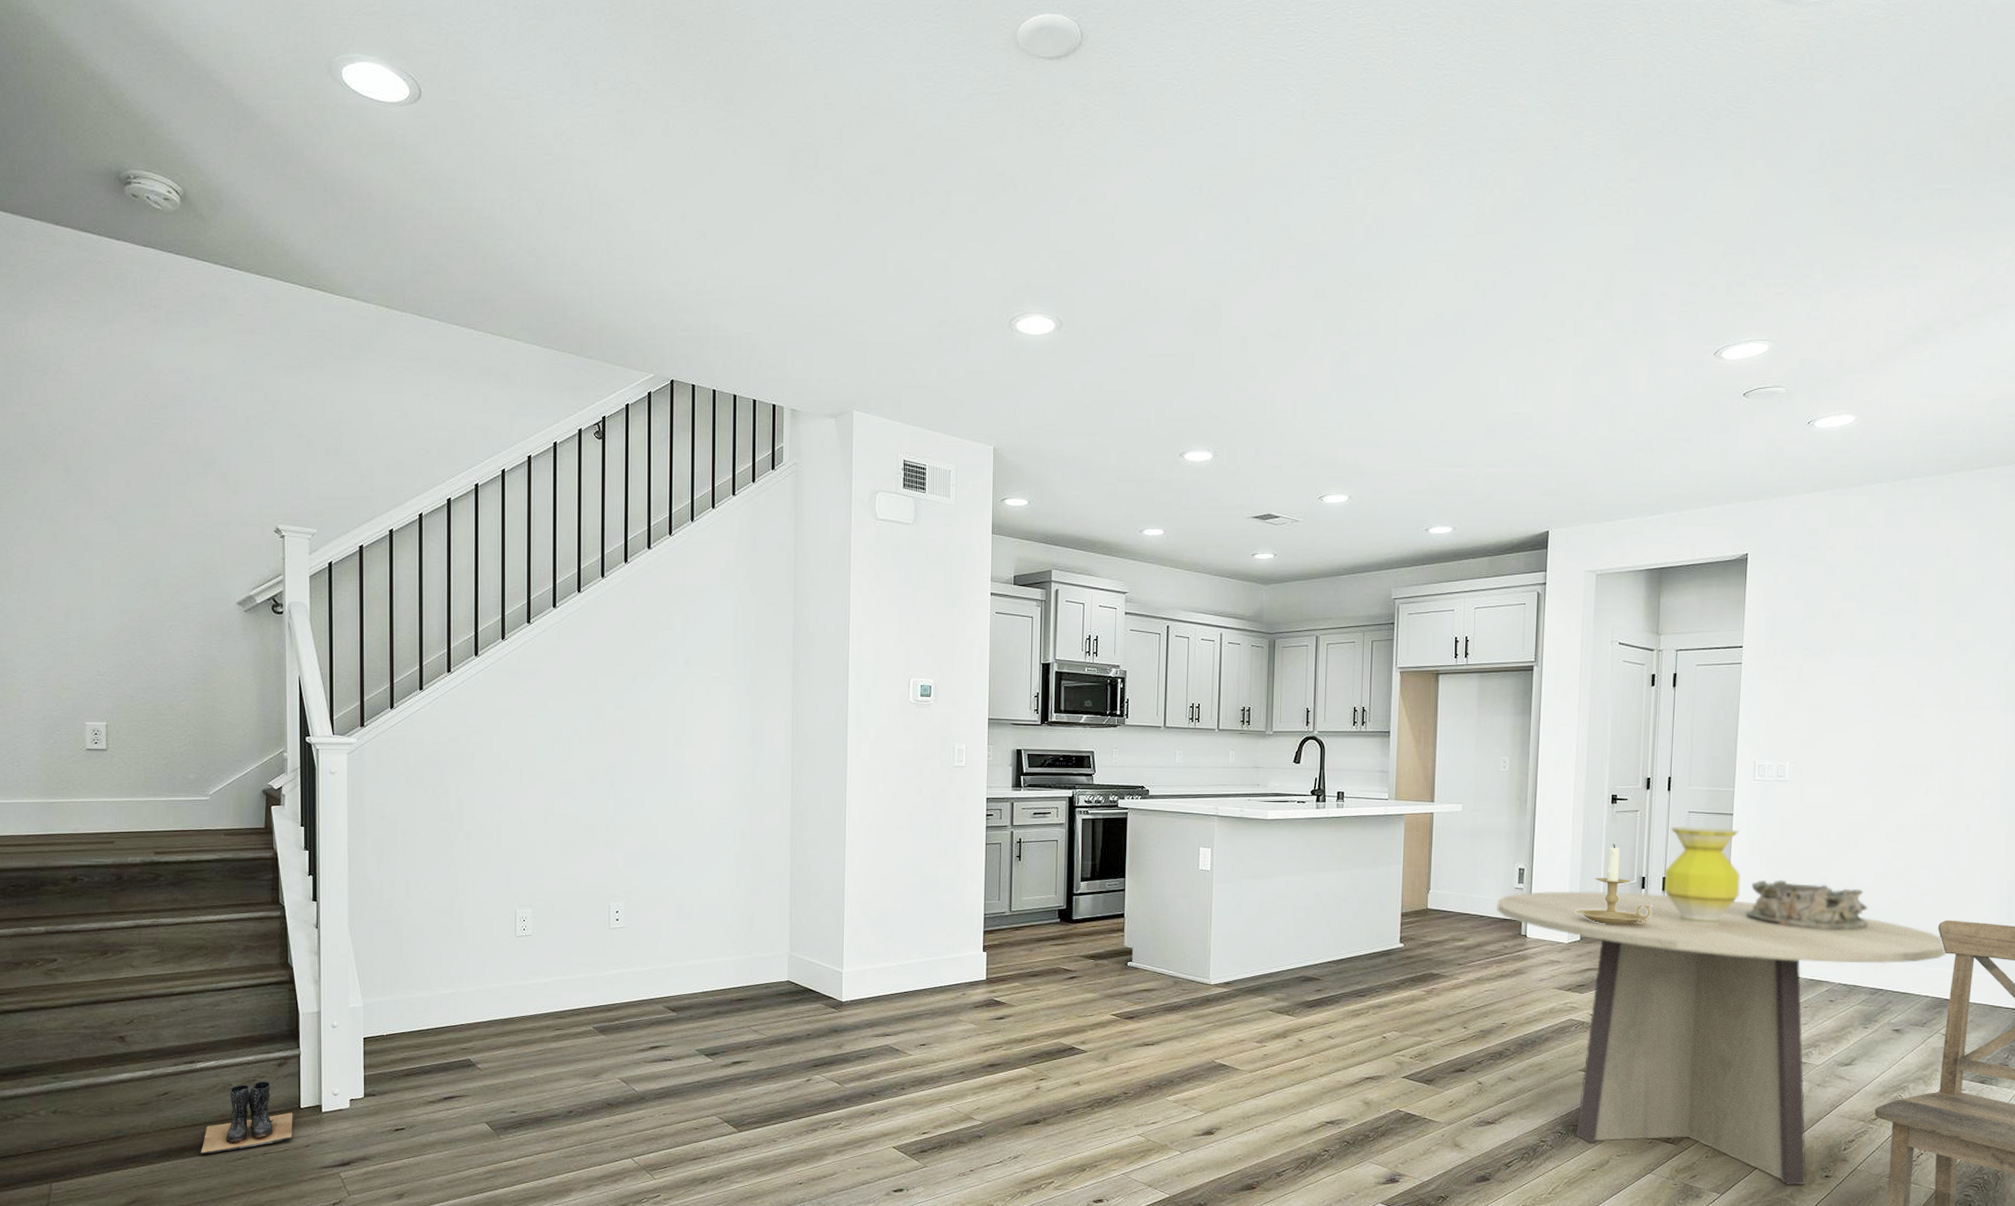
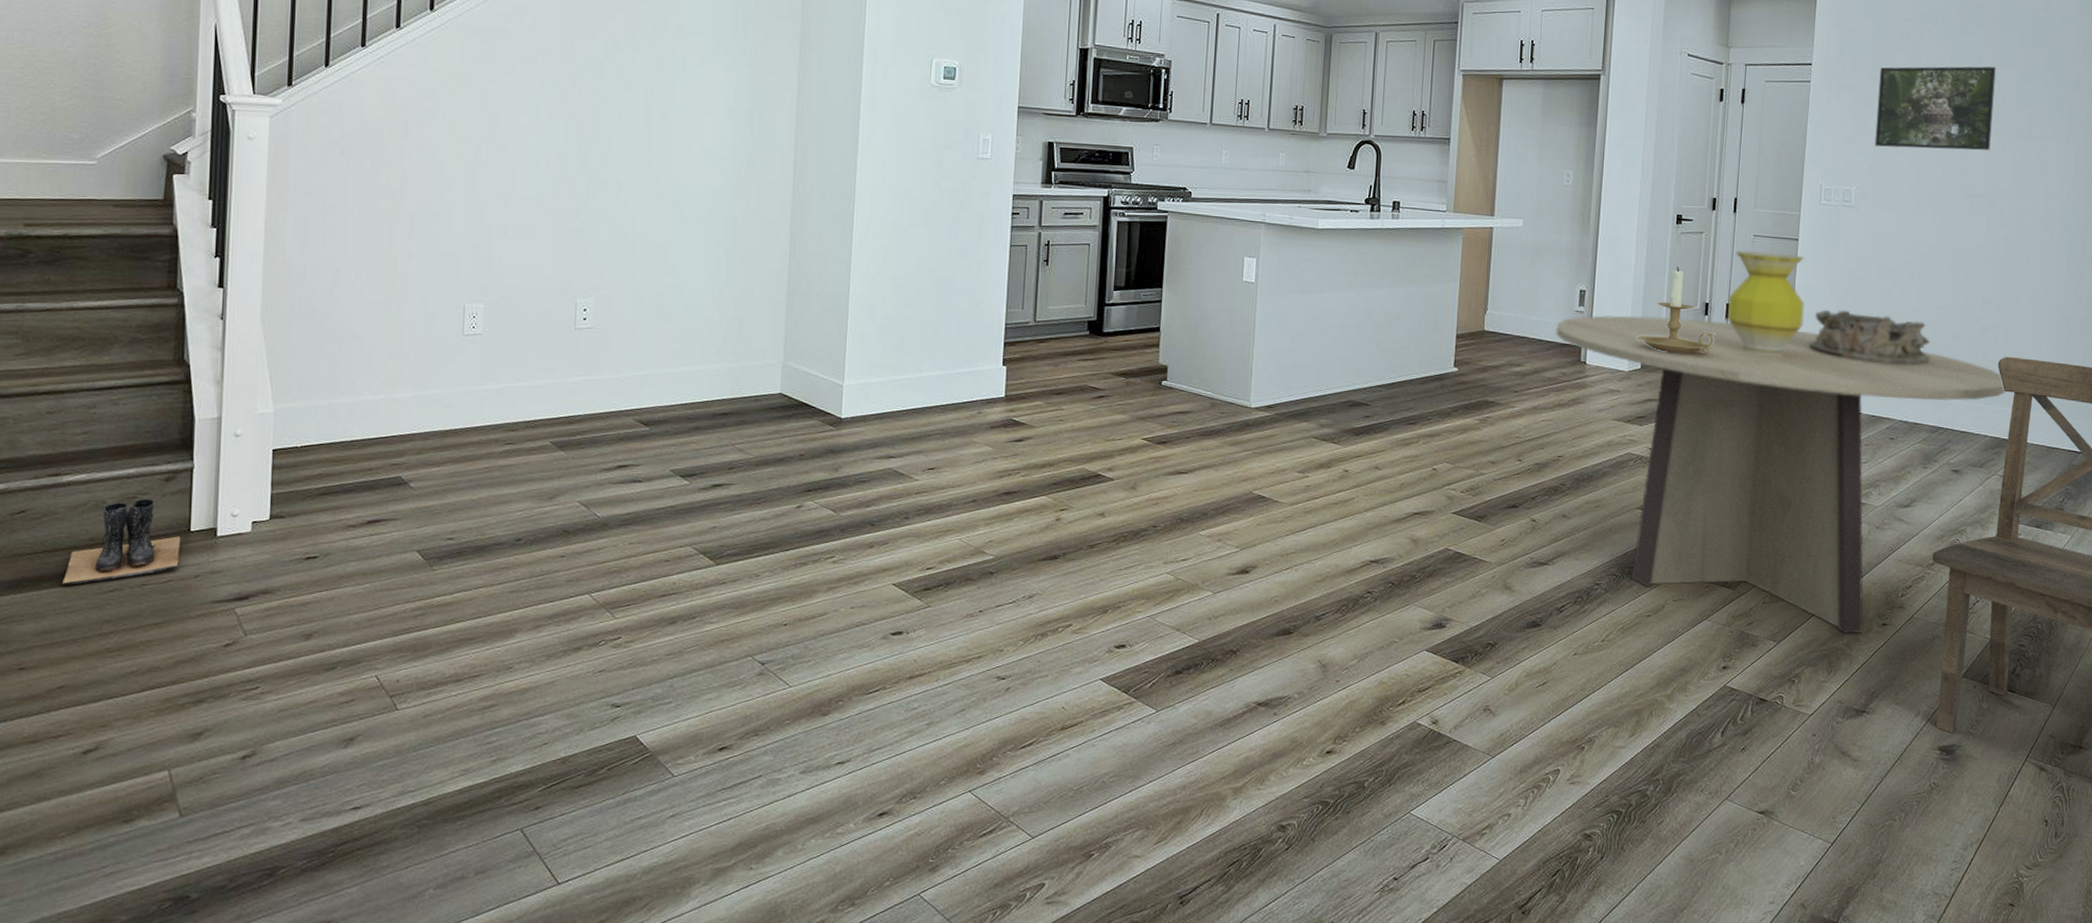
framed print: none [1808,640,1931,723] -> present [1874,66,1996,151]

